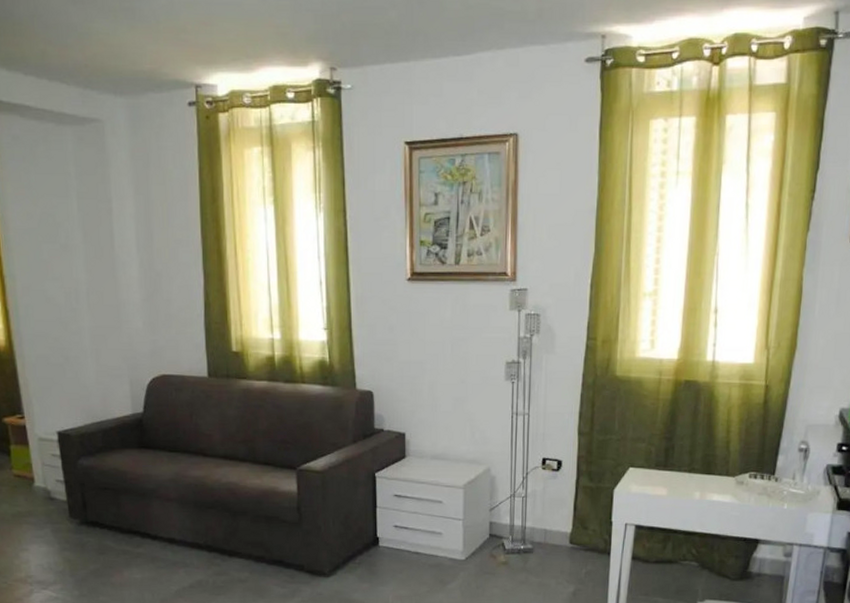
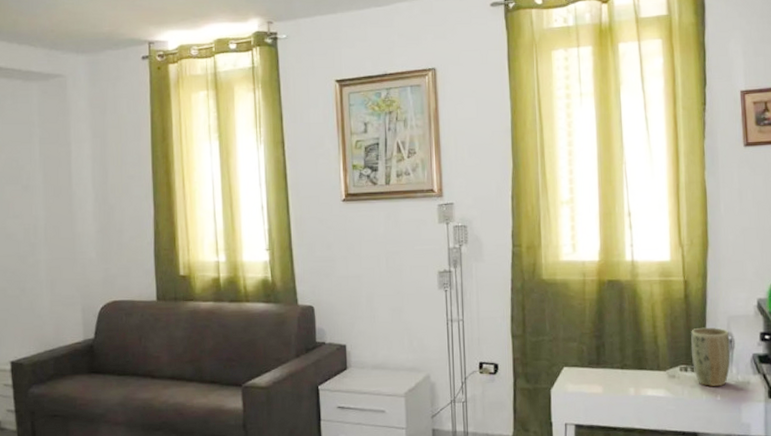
plant pot: none [763,434,805,495] -> present [690,327,731,386]

